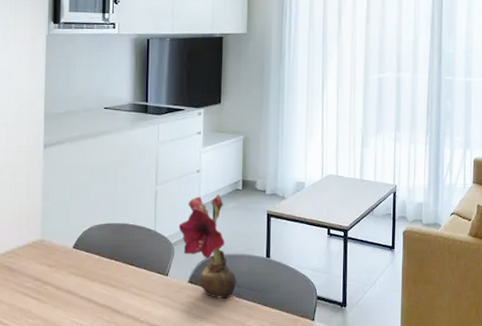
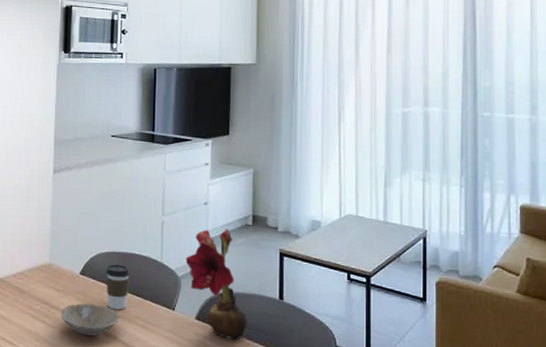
bowl: none [54,277,114,308] -> present [61,303,120,336]
coffee cup: none [99,235,124,280] -> present [106,264,130,310]

